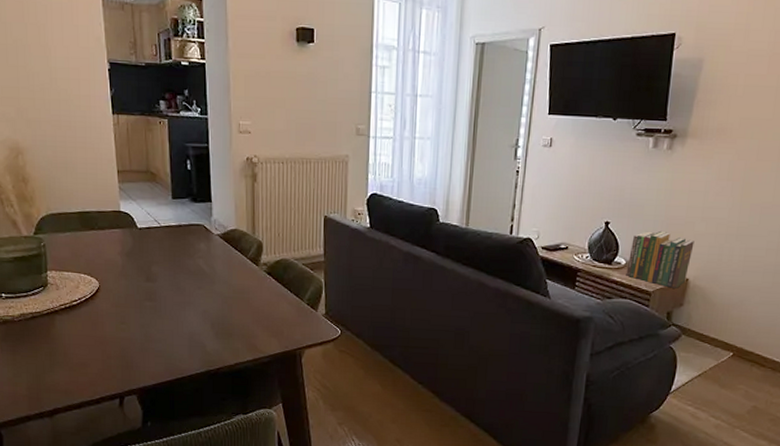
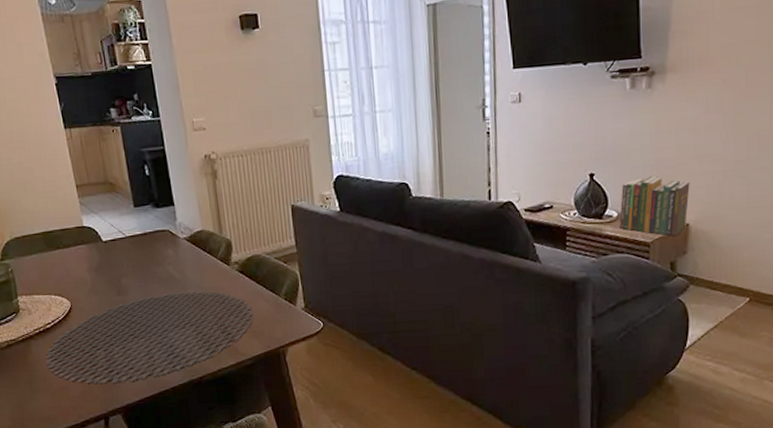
place mat: none [68,285,275,366] -> present [45,291,254,385]

